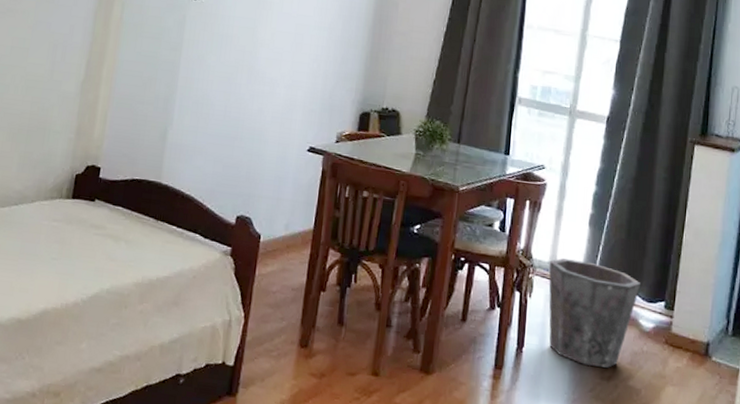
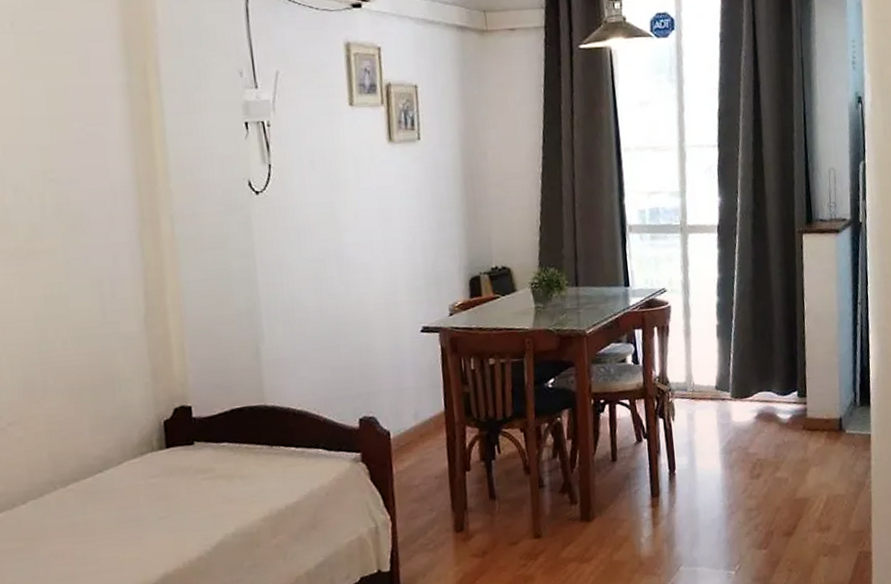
waste bin: present [549,258,641,368] -> none [685,371,774,470]

